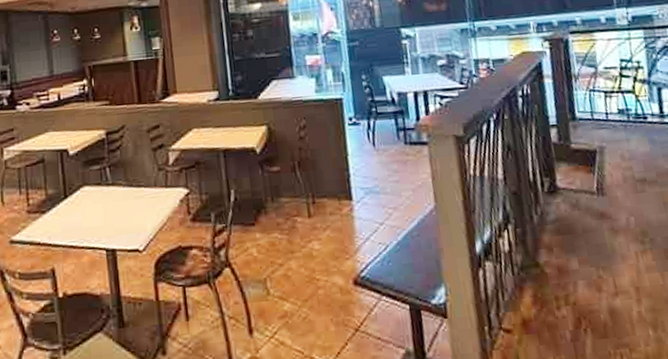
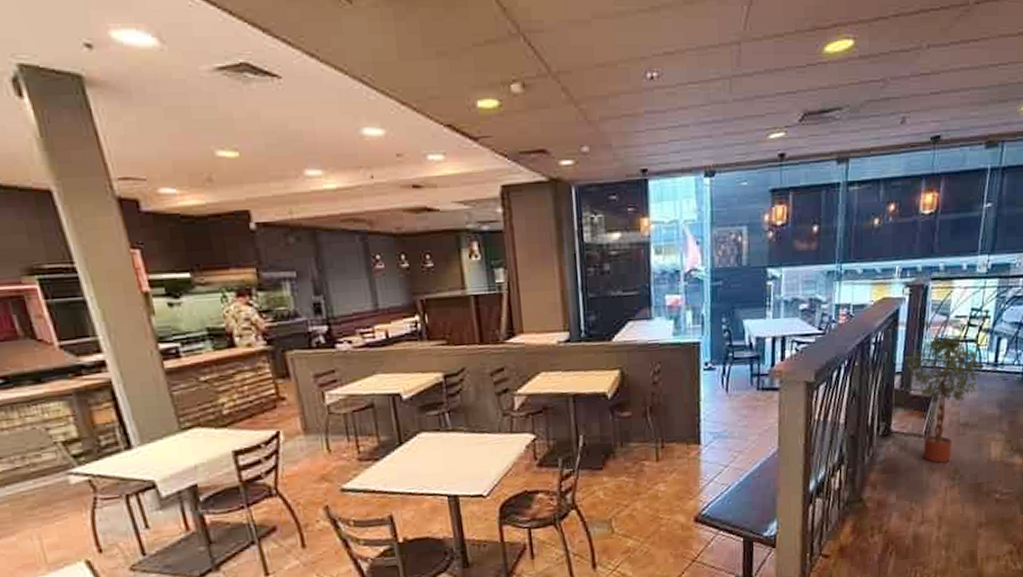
potted tree: none [557,86,653,224] -> present [905,335,986,463]

